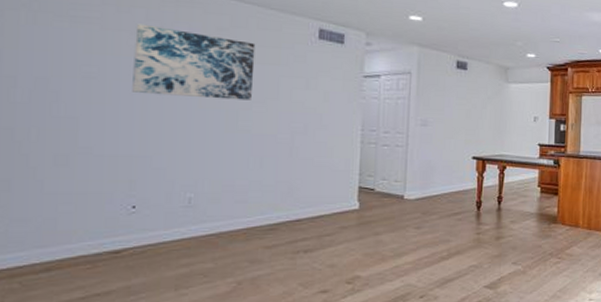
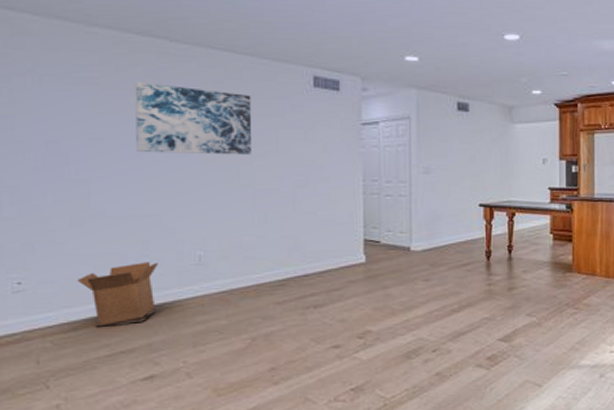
cardboard box: none [56,203,145,268] -> present [78,262,158,327]

